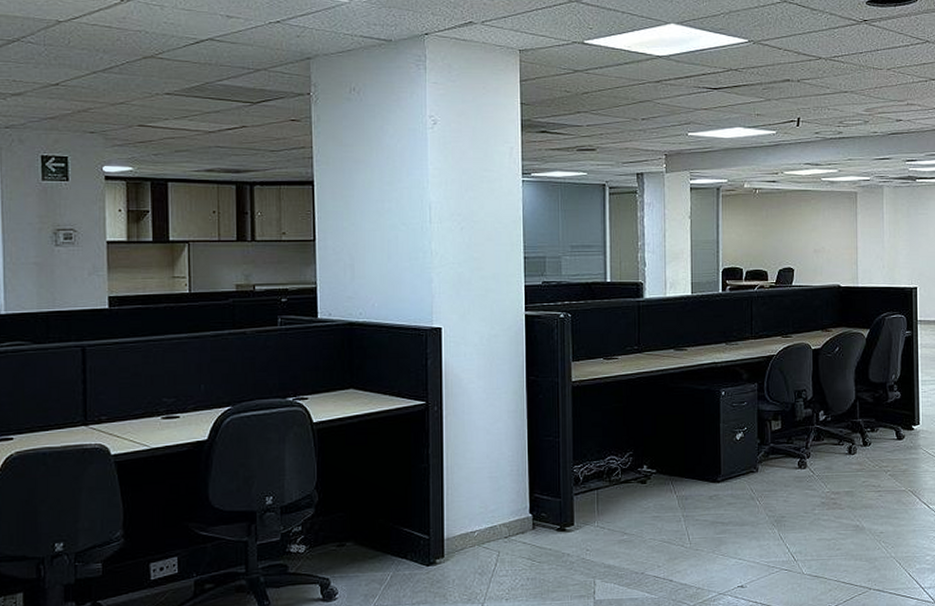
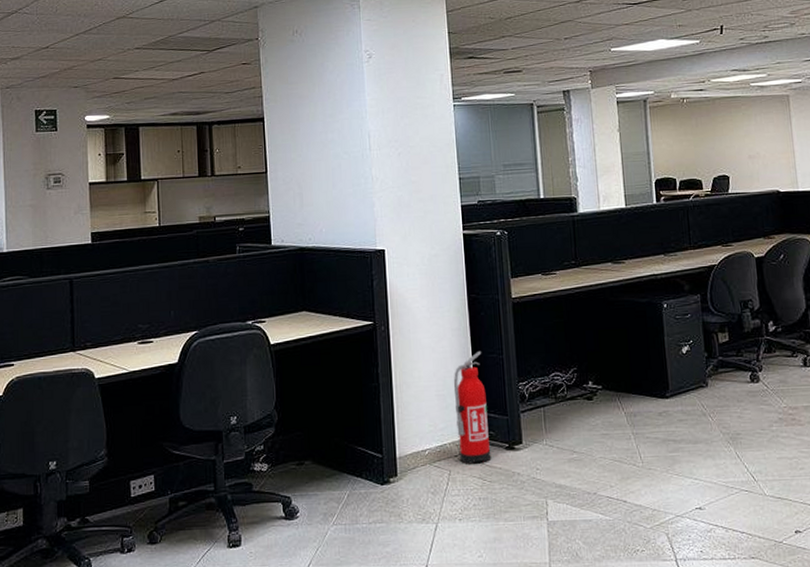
fire extinguisher: none [507,433,542,545] -> present [453,350,492,464]

